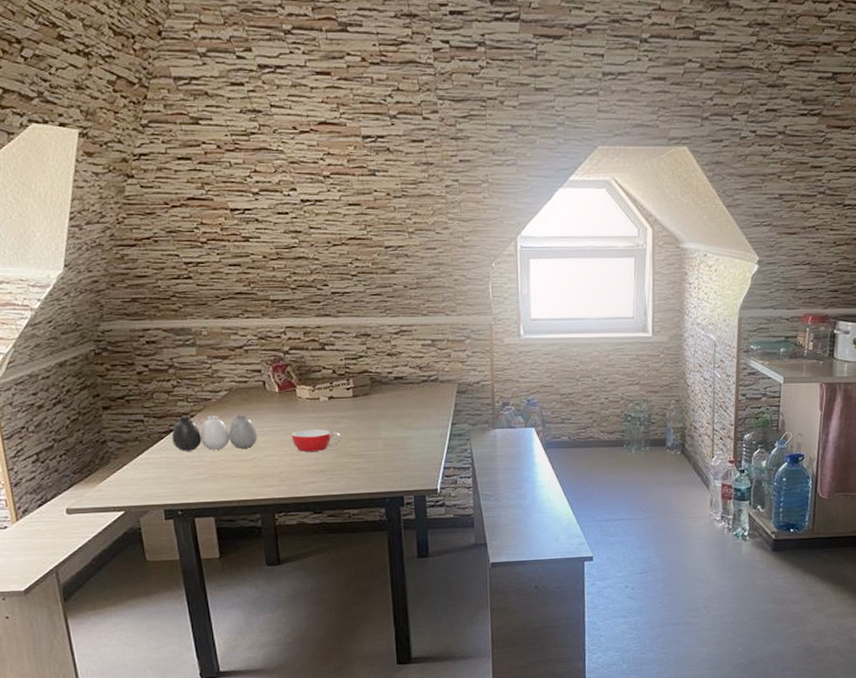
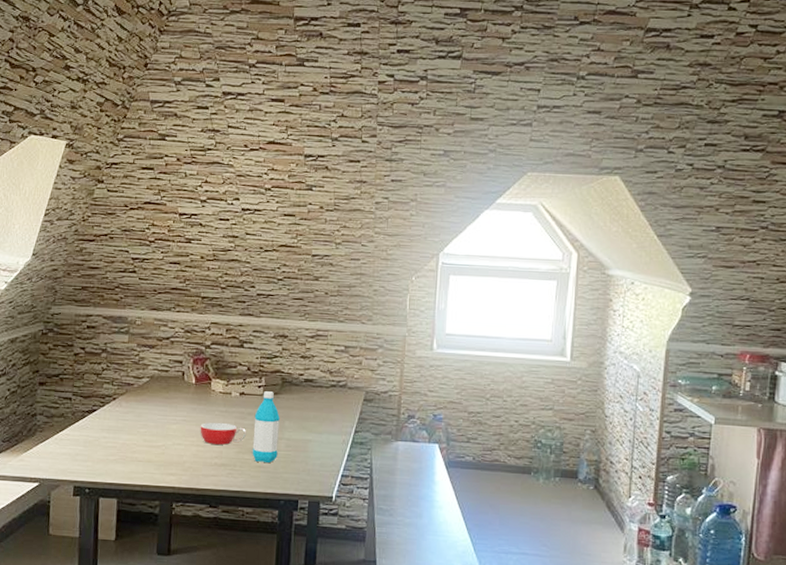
vase: present [171,414,258,451] -> none [92,398,169,435]
water bottle: none [347,393,377,465] -> present [252,391,280,464]

